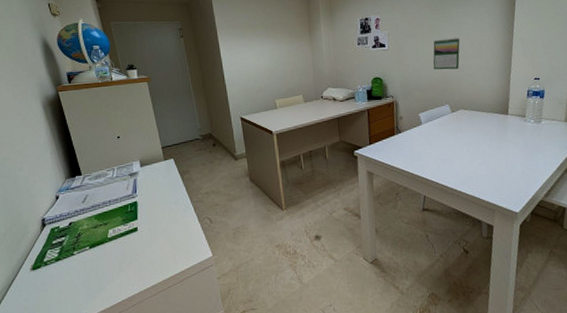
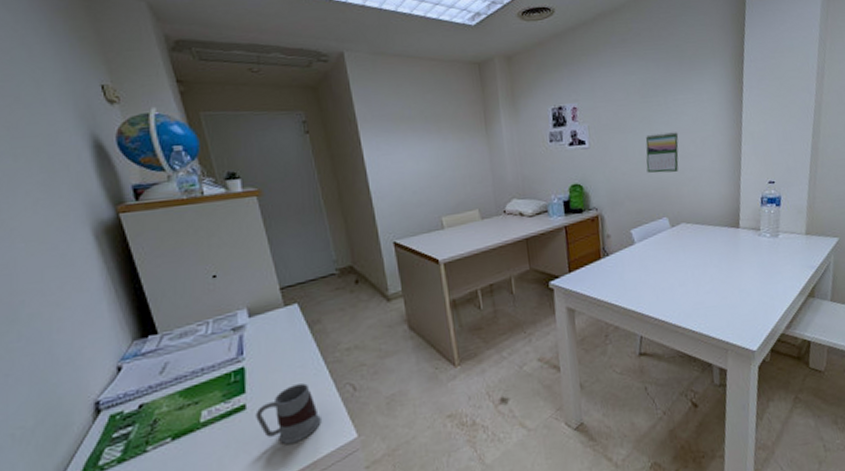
mug: none [144,215,188,258] -> present [255,383,321,445]

